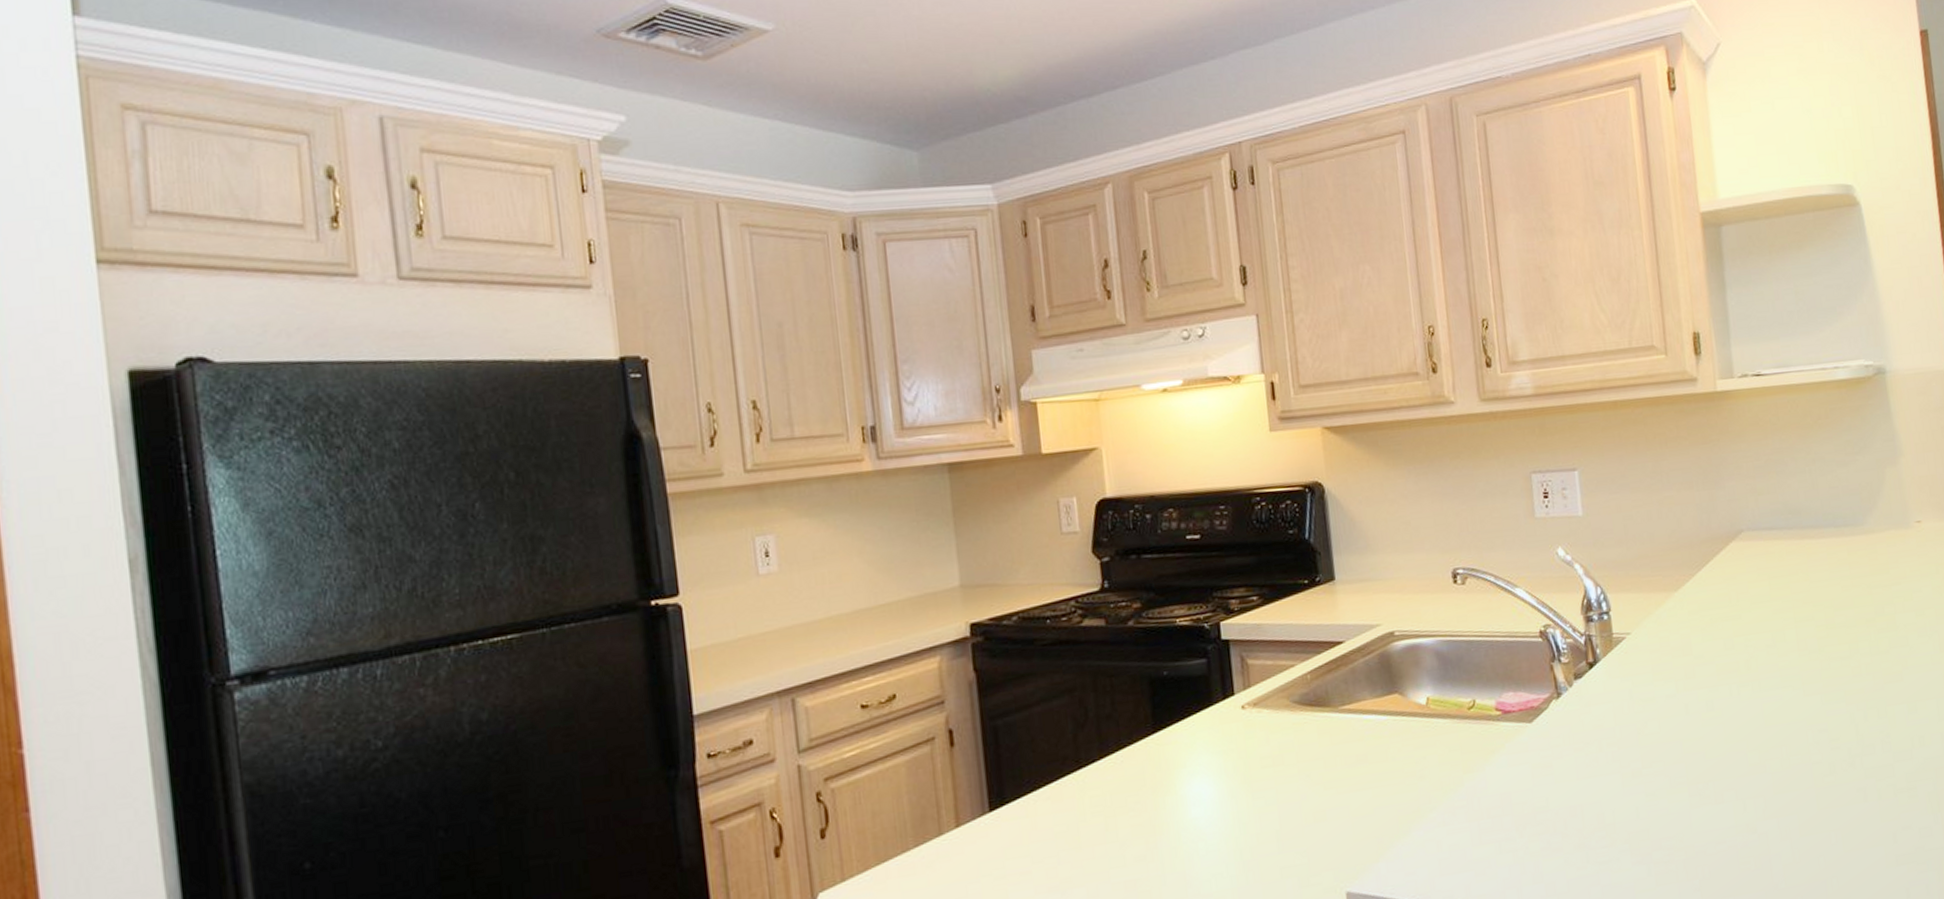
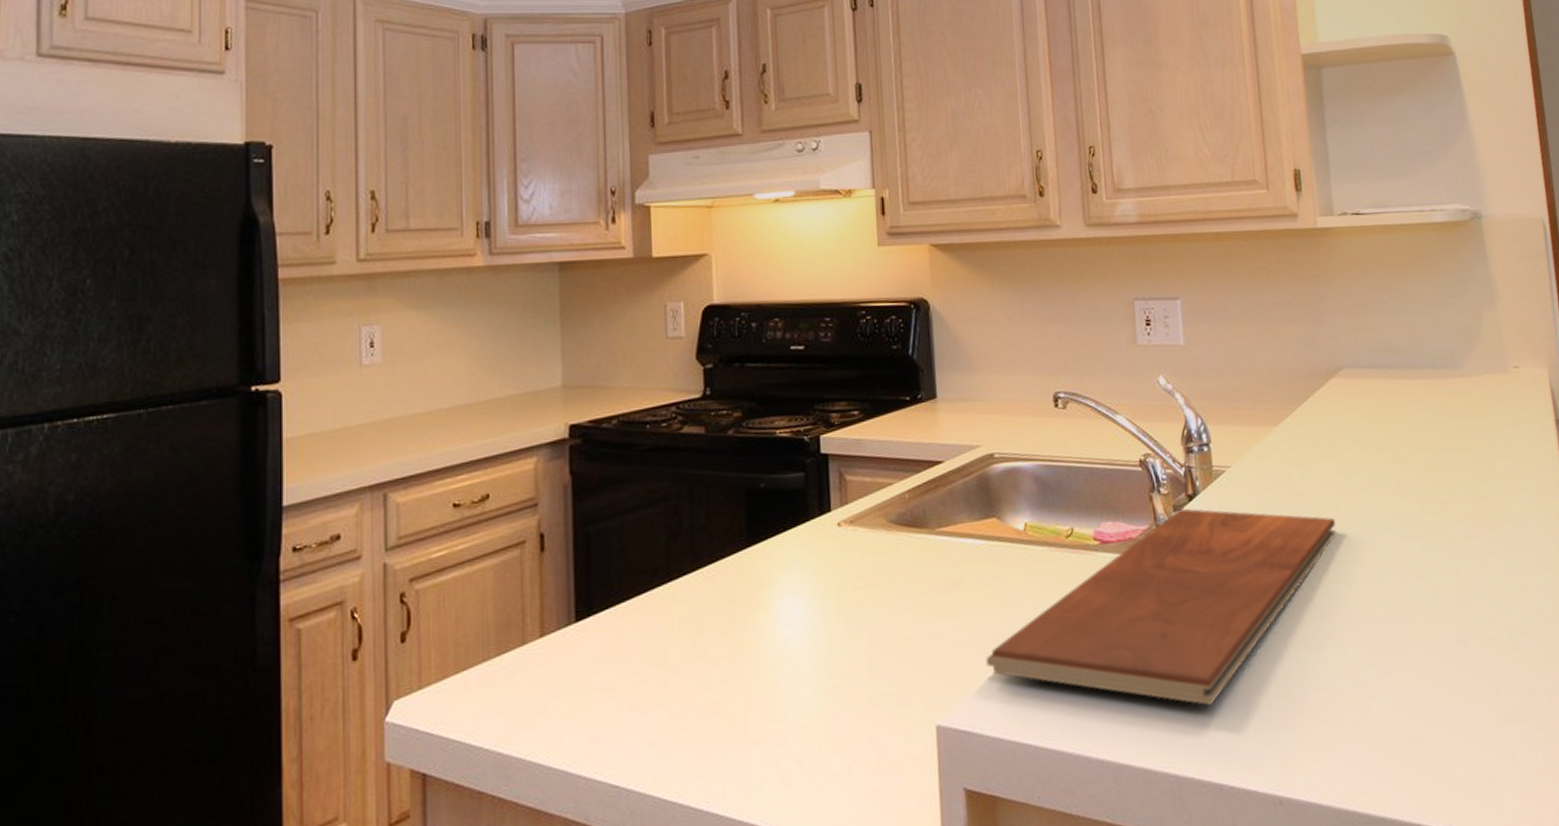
chopping board: none [1392,676,1736,862] -> present [985,508,1336,706]

